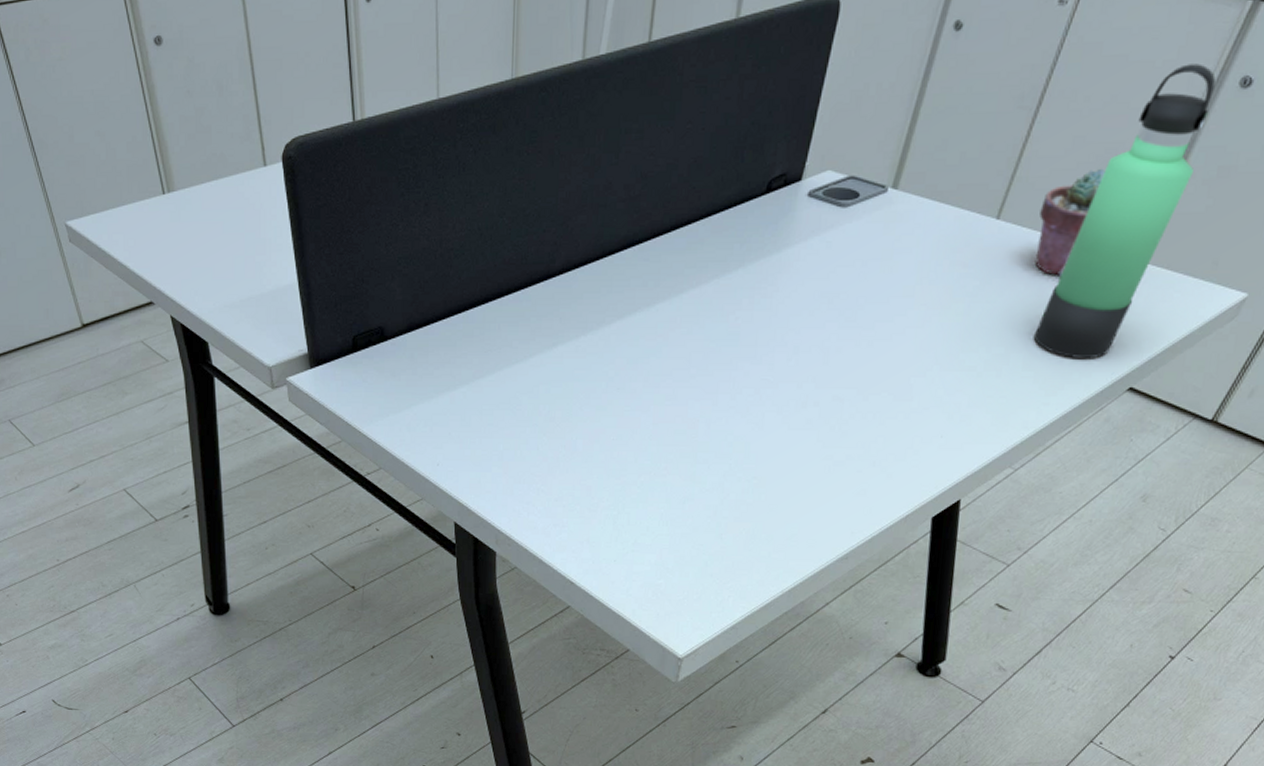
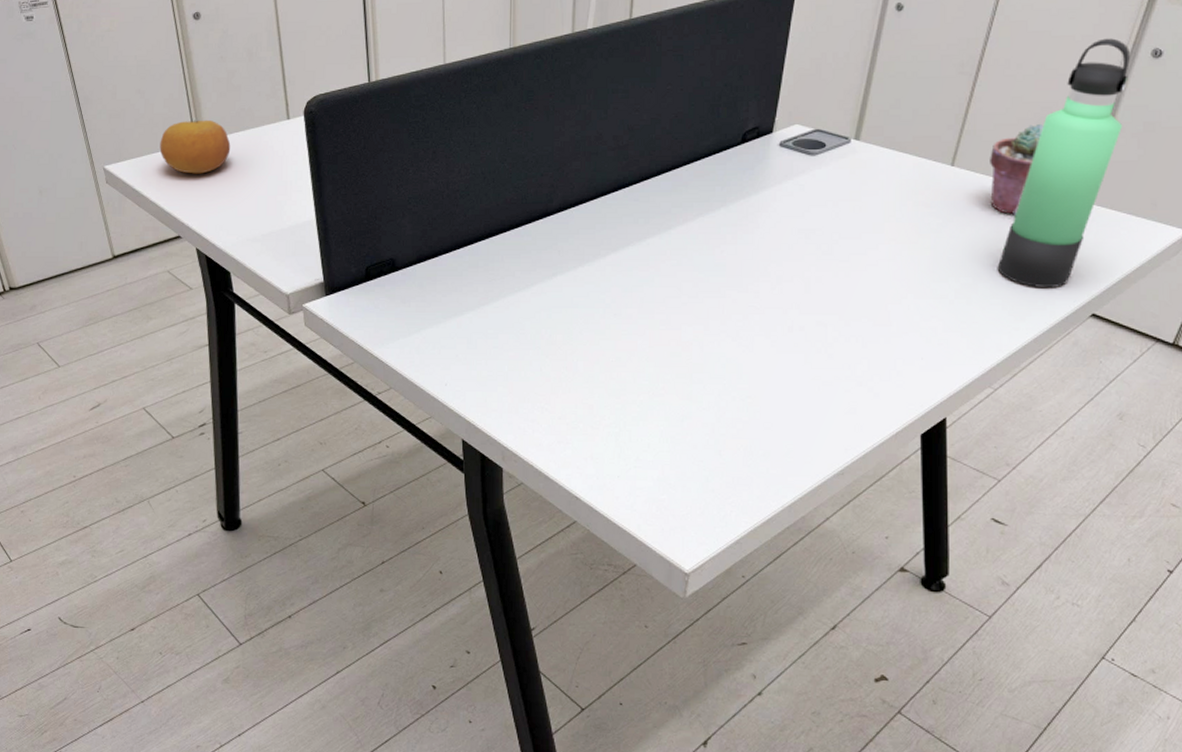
fruit: none [125,167,203,231] -> present [159,119,231,174]

